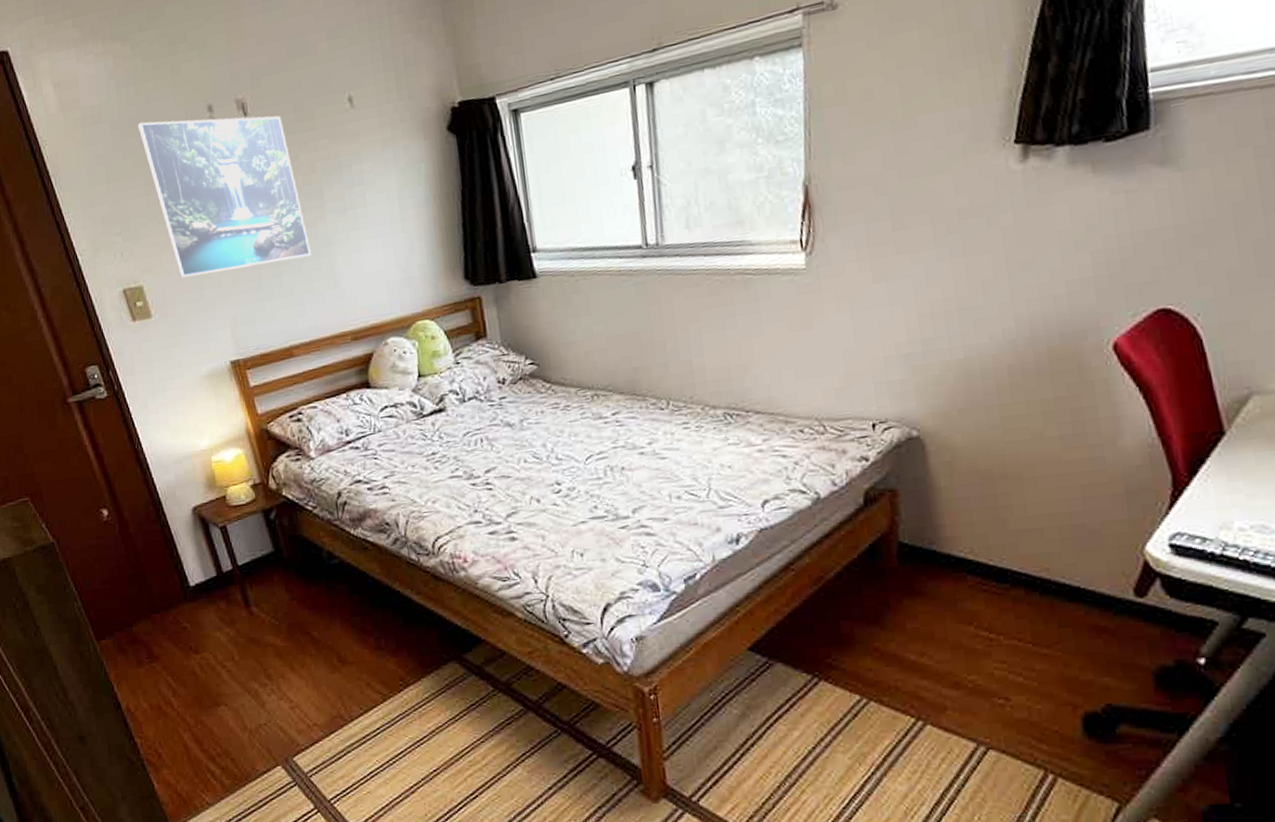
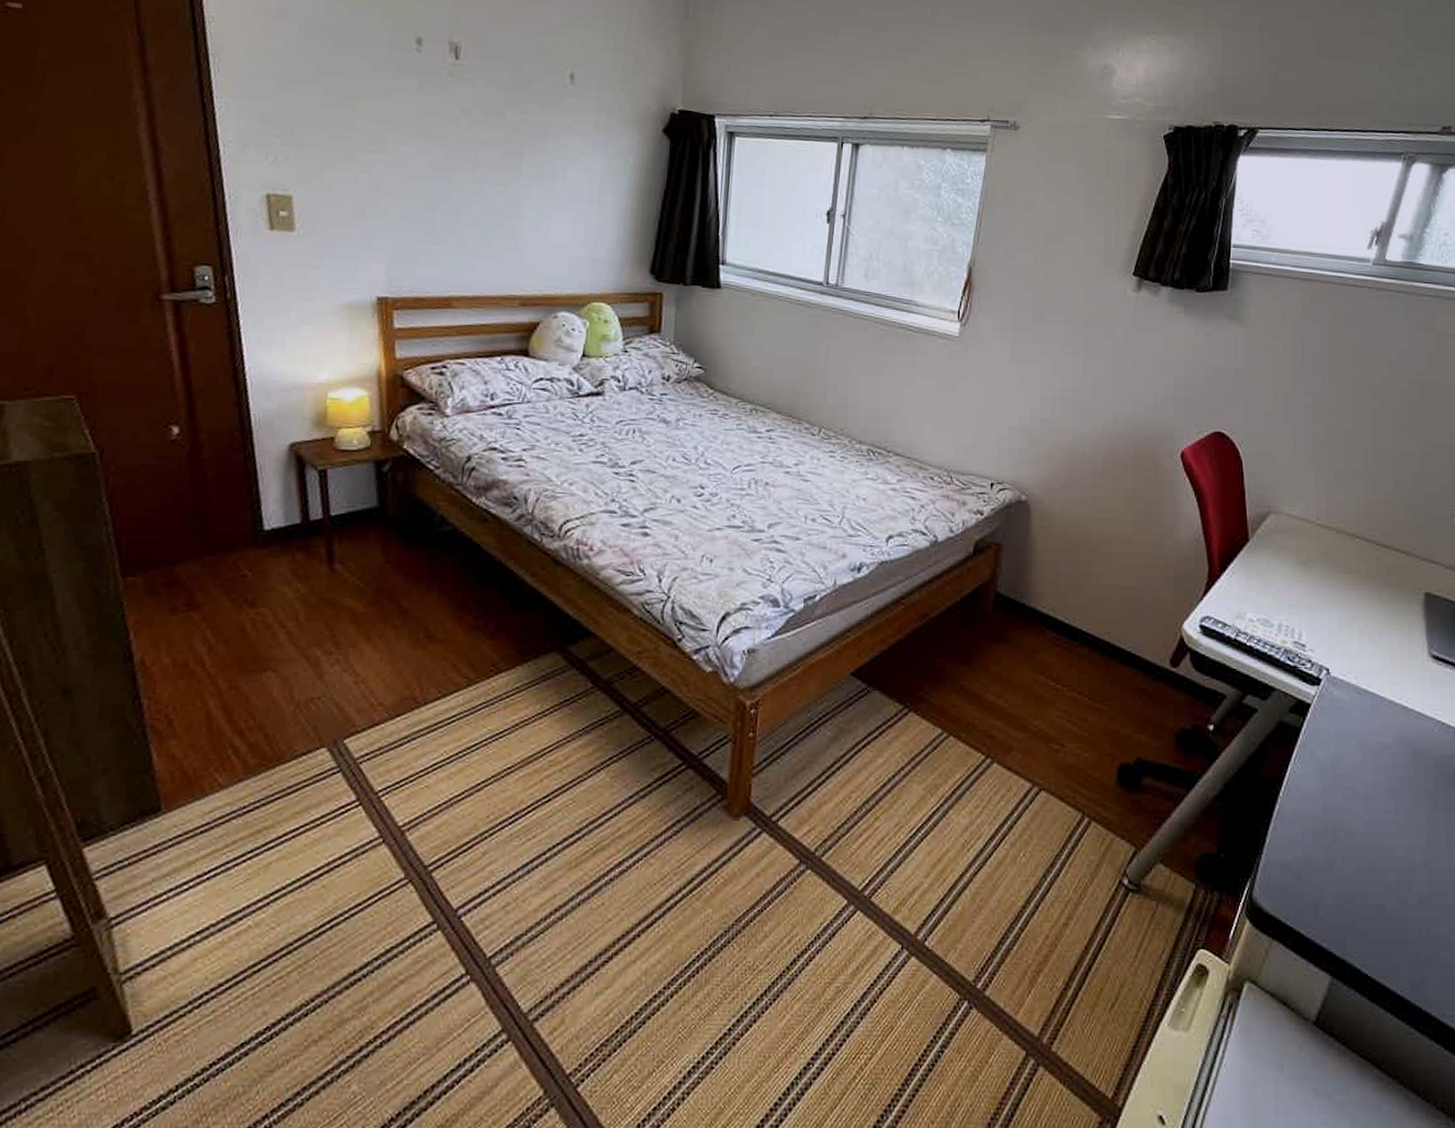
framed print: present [137,115,311,278] -> none [330,31,497,212]

